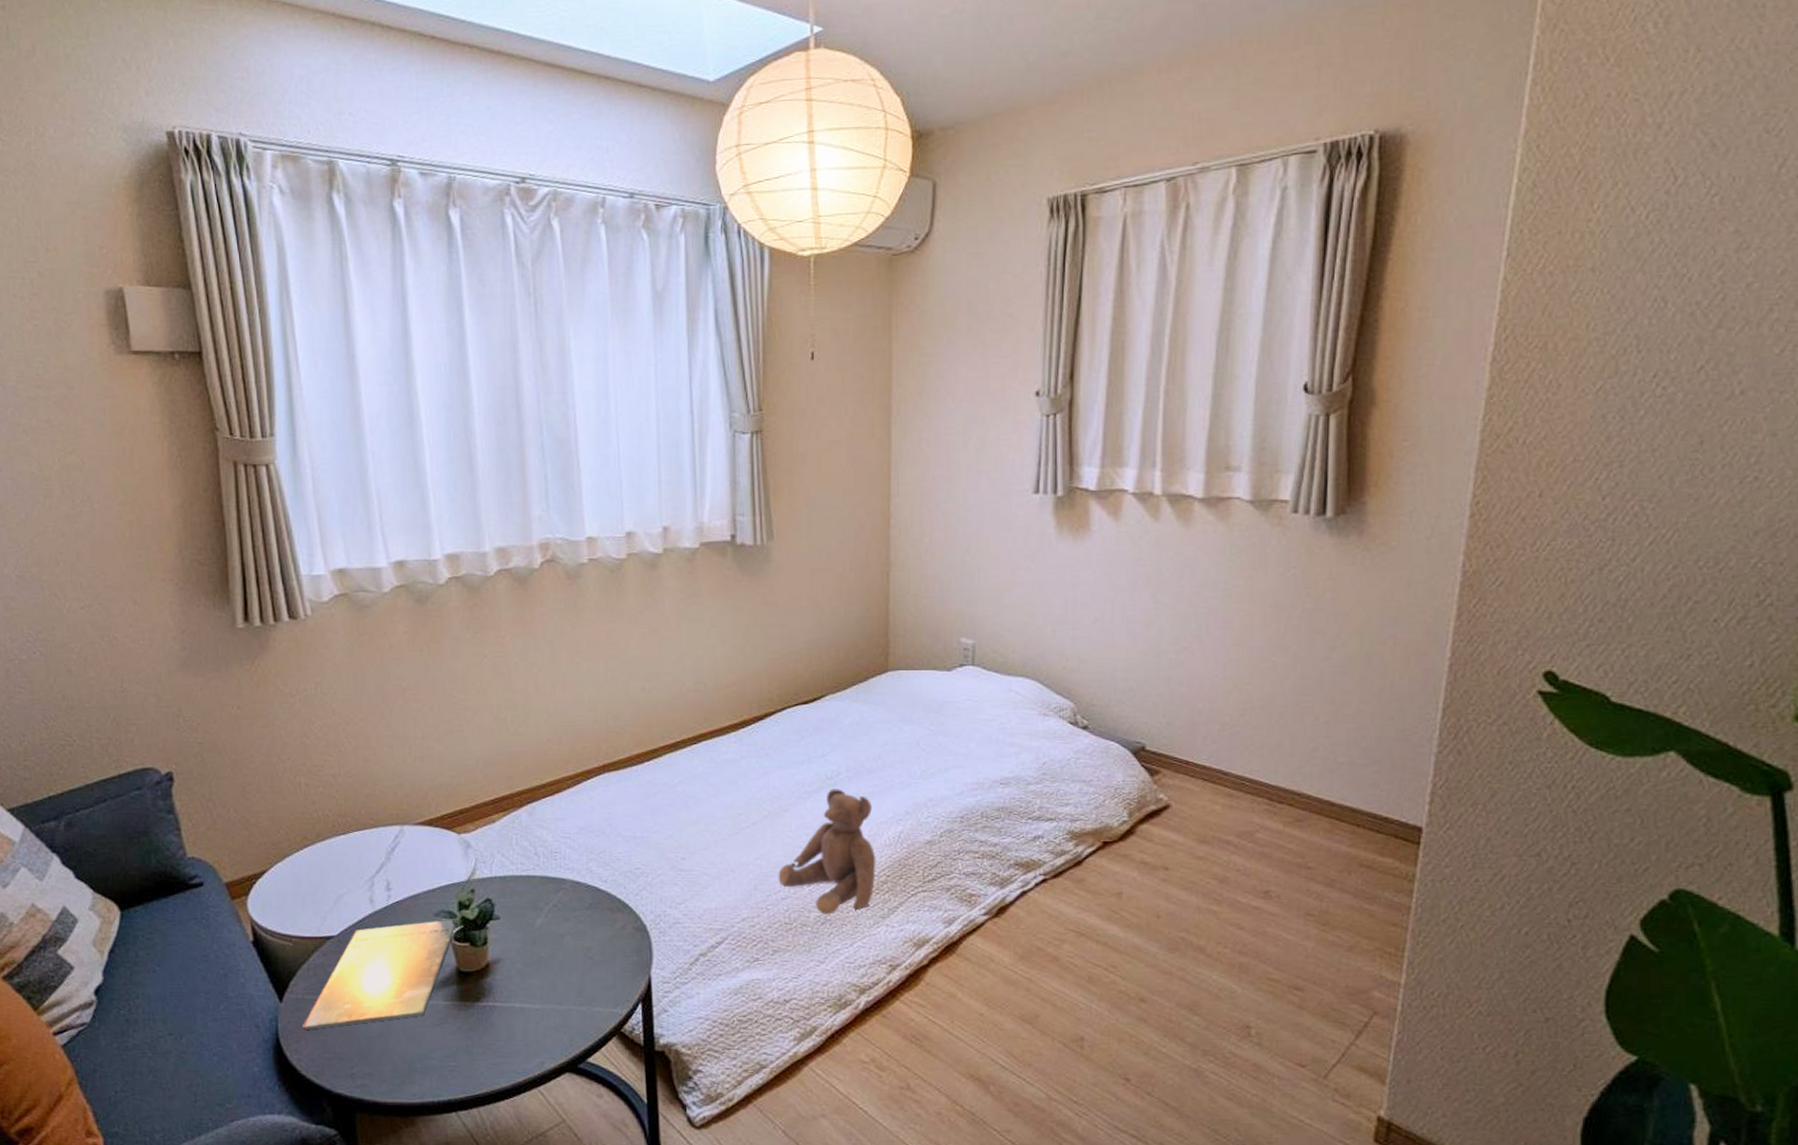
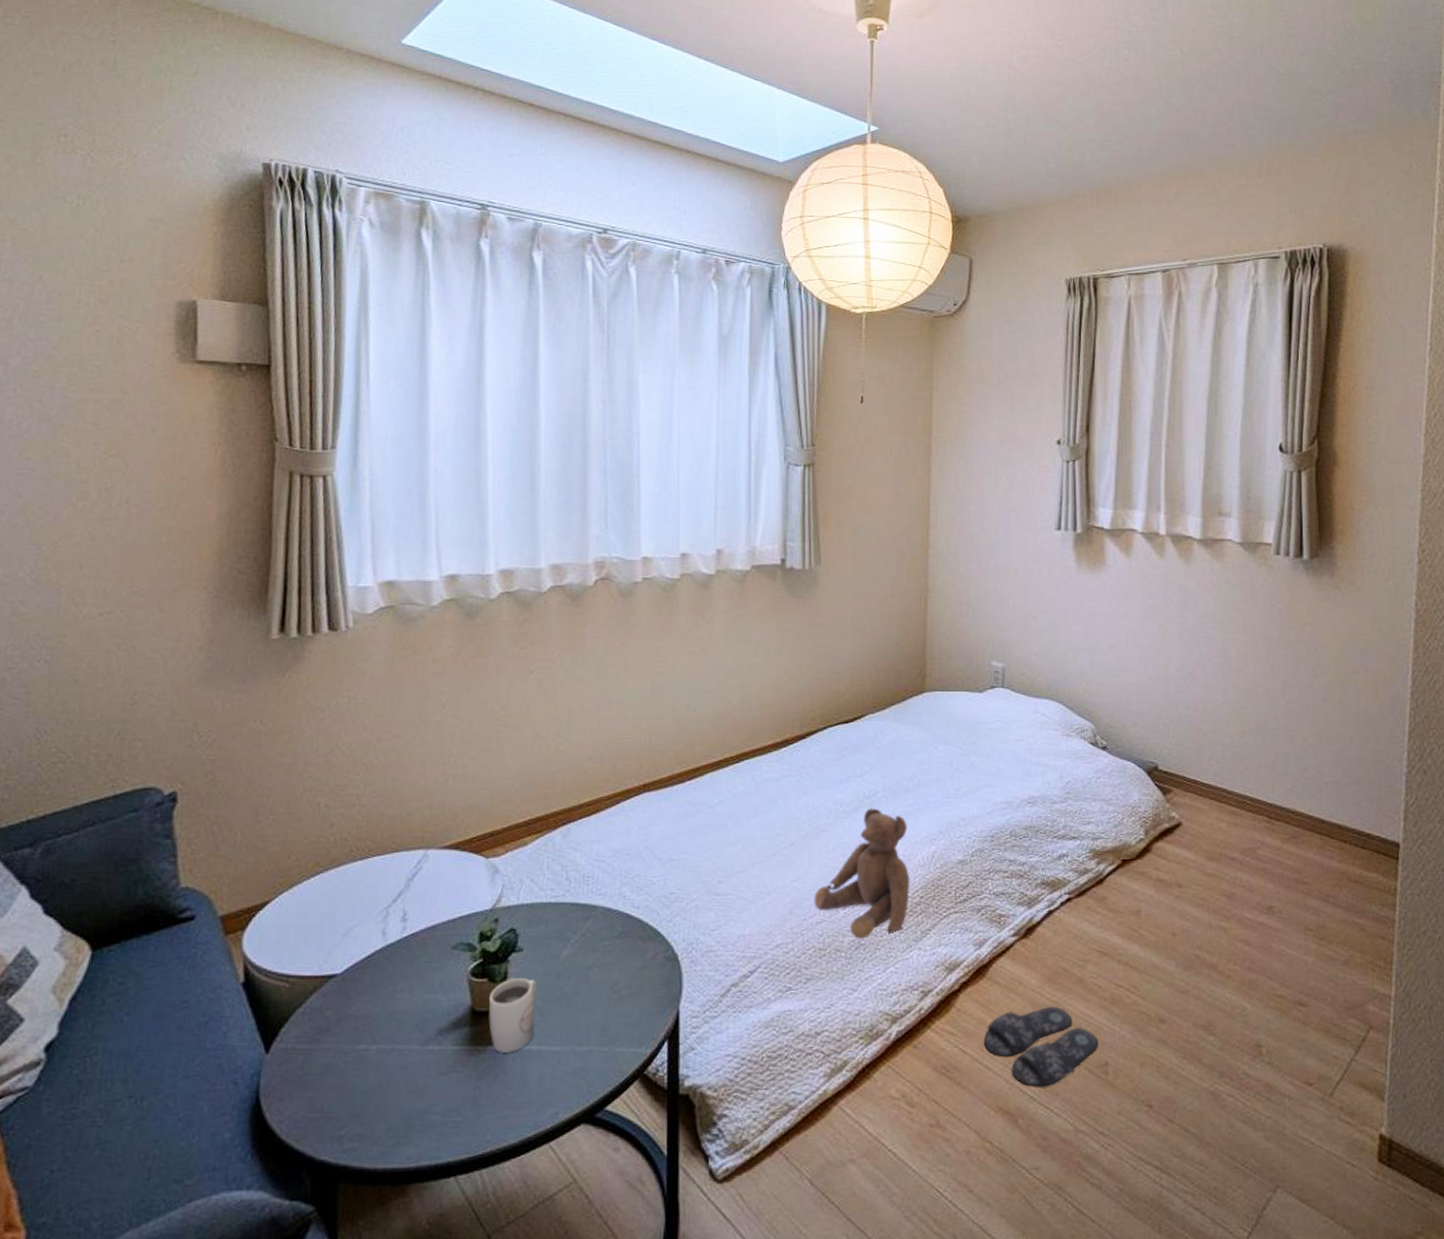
magazine: present [303,919,457,1031] -> none [289,952,475,1087]
mug: none [472,942,516,1009] -> present [488,977,537,1053]
slippers: none [954,982,1073,1059] -> present [984,1006,1097,1088]

